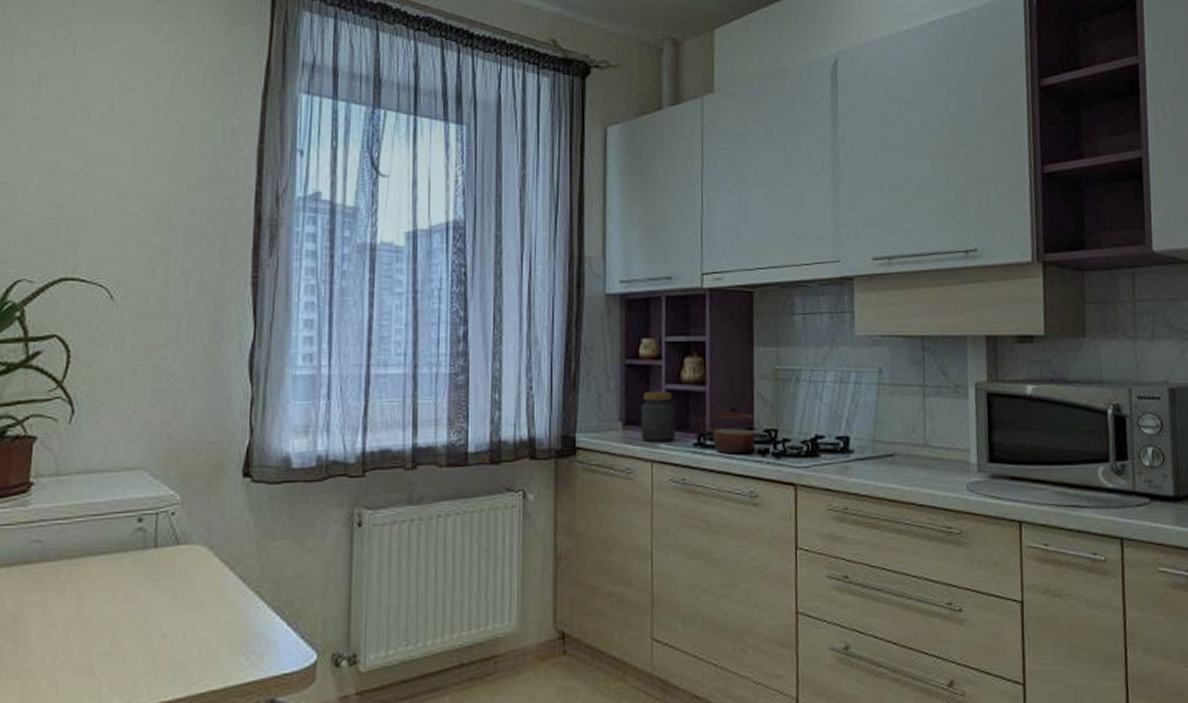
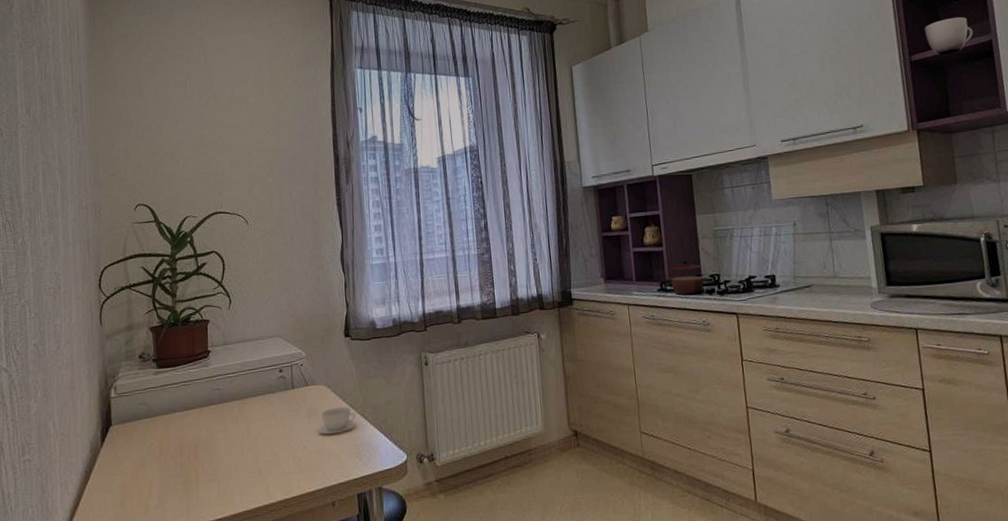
teacup: none [186,578,247,619] -> present [317,406,356,435]
jar: present [640,391,676,443] -> none [616,253,644,291]
cup: none [1063,122,1121,170] -> present [924,16,974,55]

